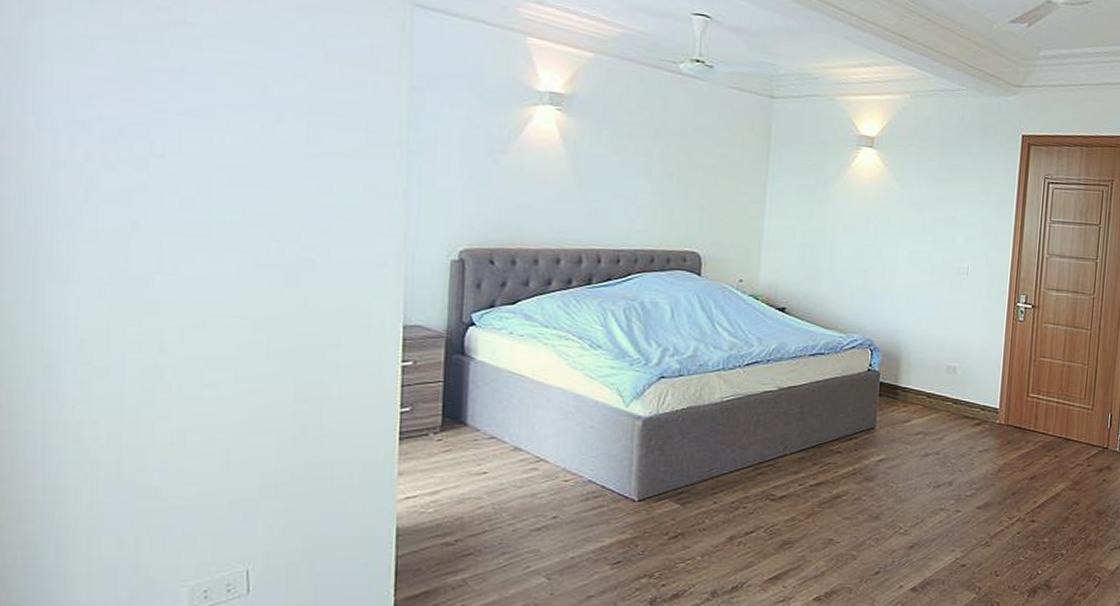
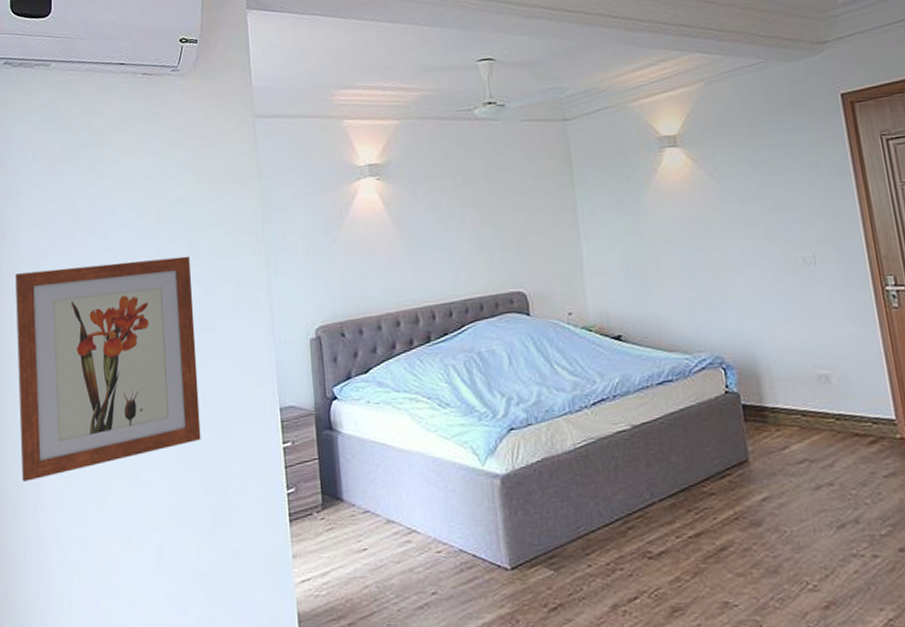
wall art: none [25,116,304,365] -> present [15,256,201,482]

